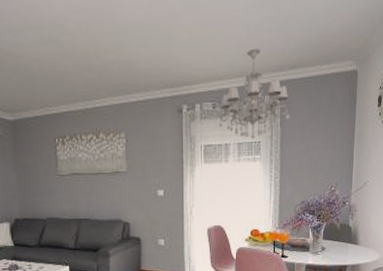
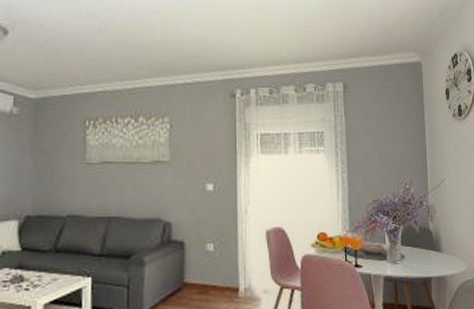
chandelier: present [218,48,290,139] -> none [276,35,354,129]

